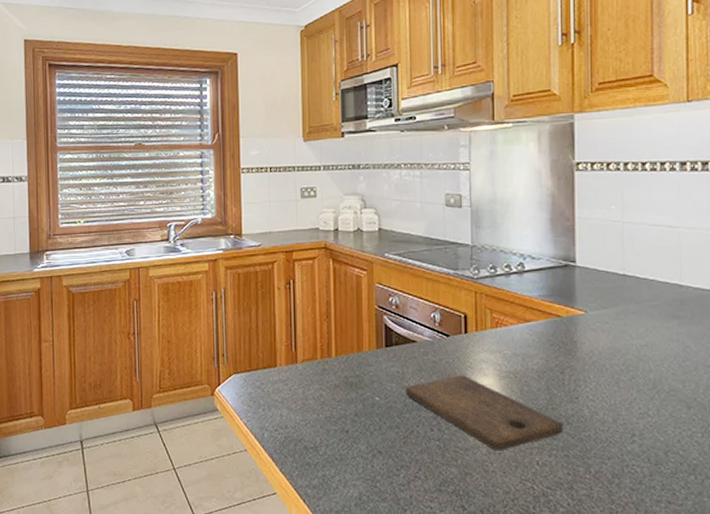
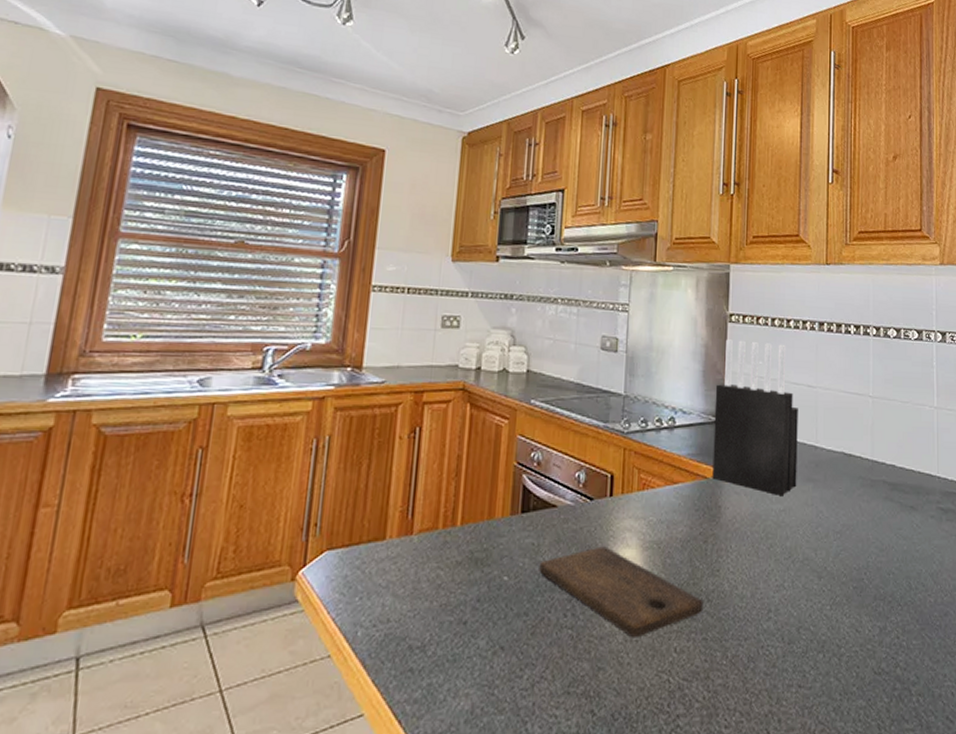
knife block: none [564,187,659,333] -> present [712,339,798,497]

